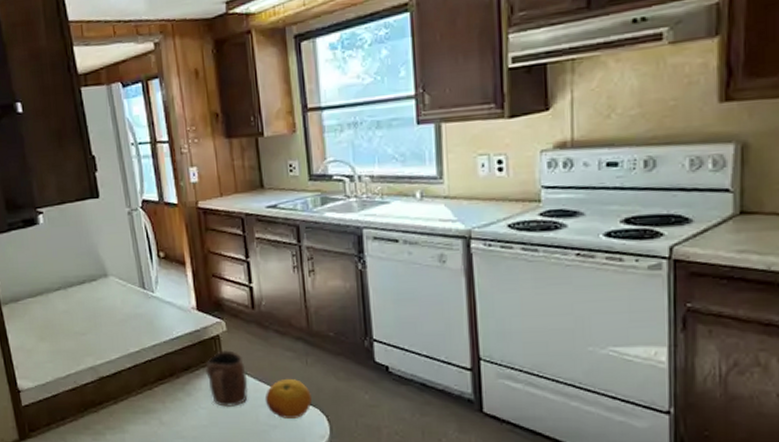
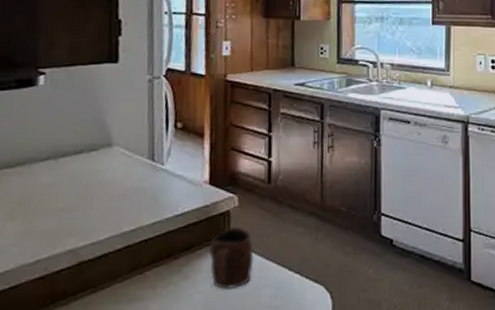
fruit: present [264,378,312,418] -> none [269,254,317,298]

